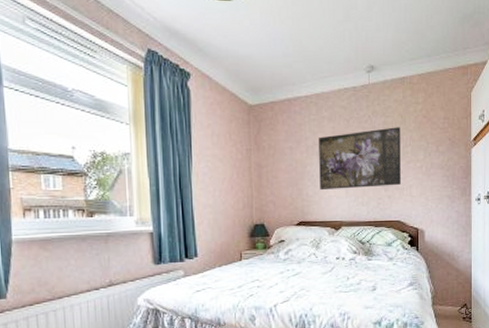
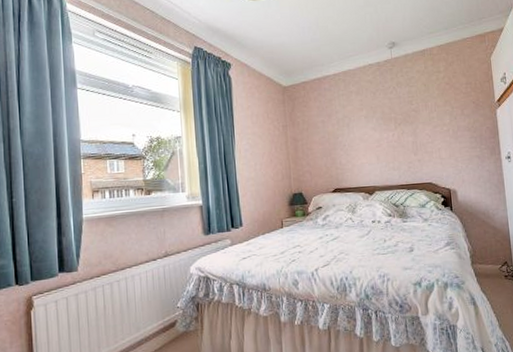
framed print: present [319,127,401,191] -> none [348,95,429,159]

